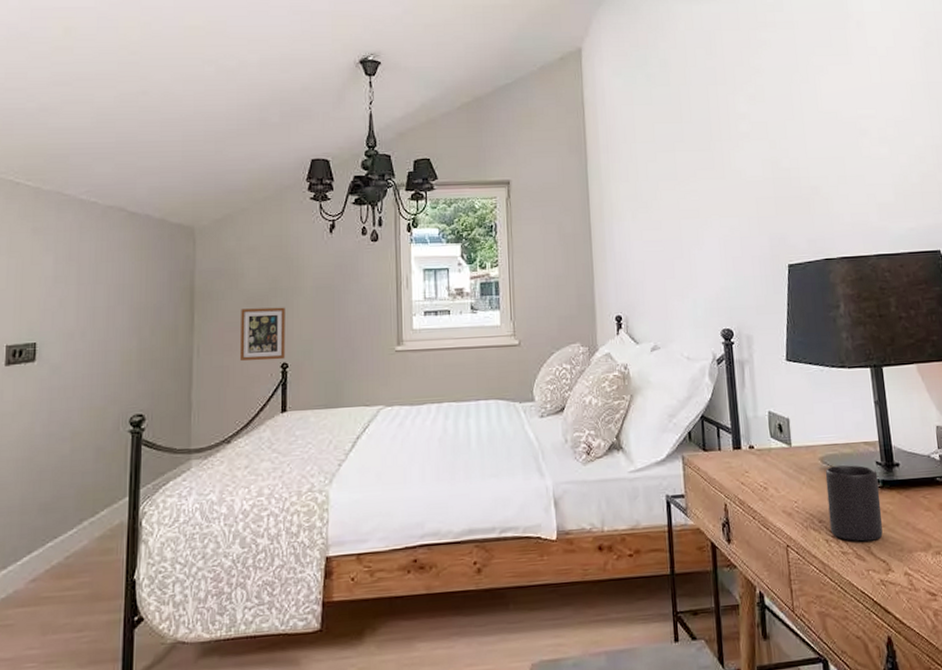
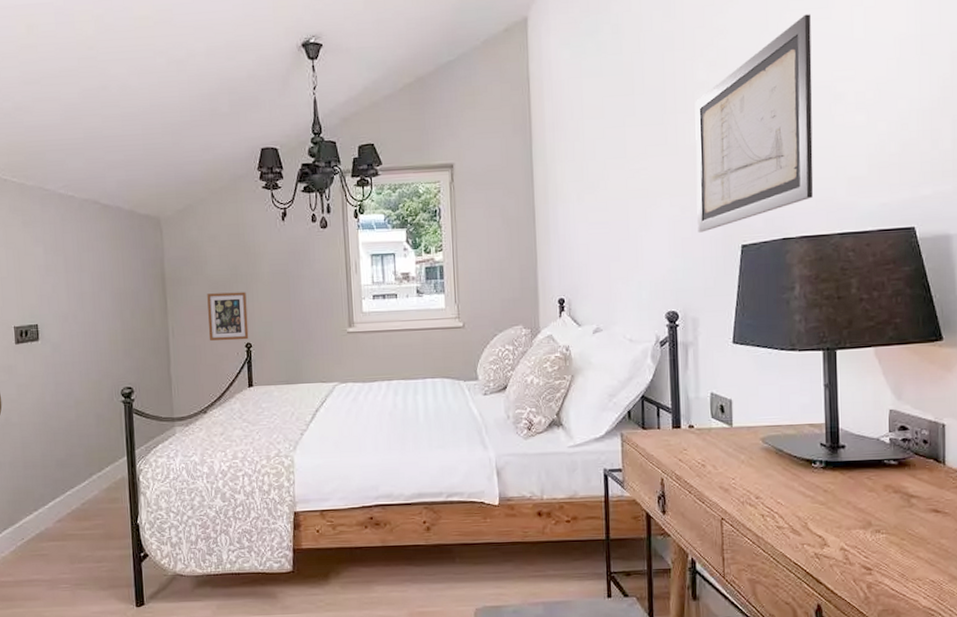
wall art: none [738,60,849,252] -> present [695,14,814,233]
mug: present [825,465,883,542] -> none [765,446,822,518]

